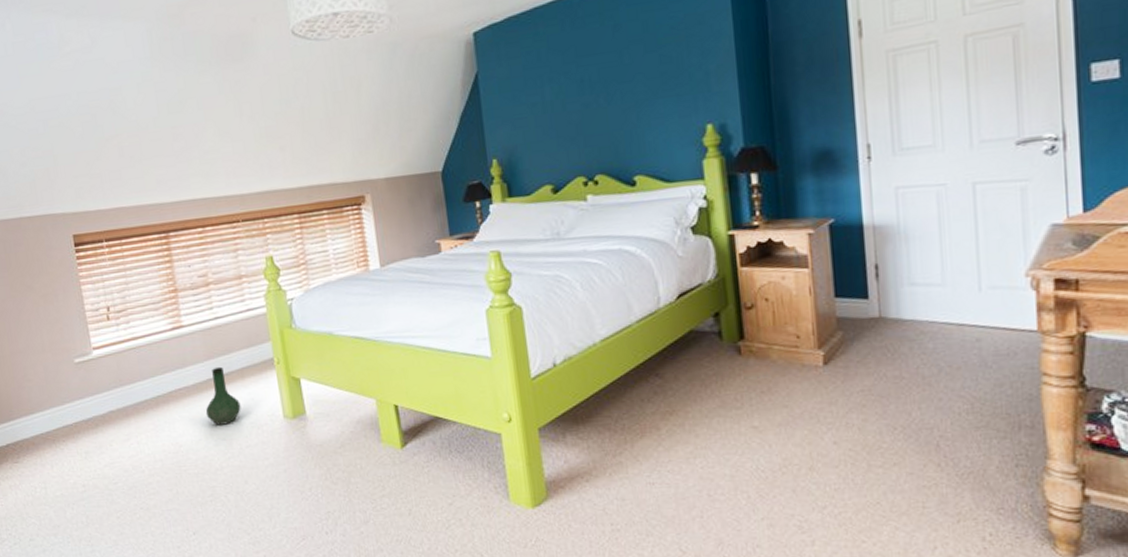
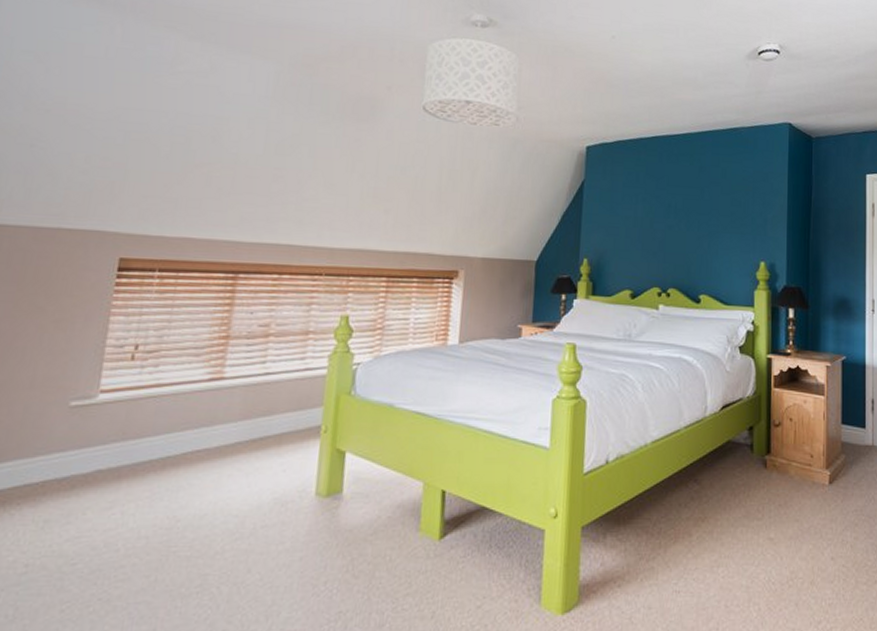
vase: present [205,366,241,425] -> none [222,429,269,498]

